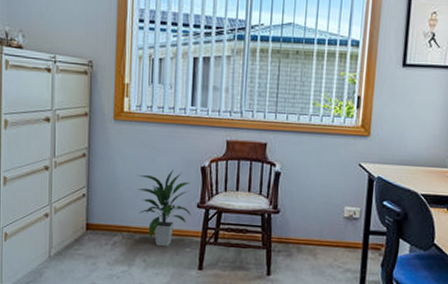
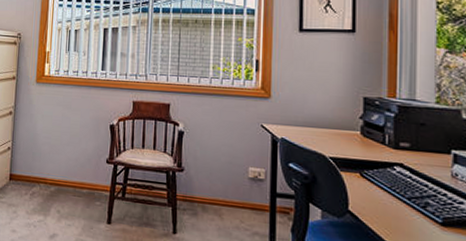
indoor plant: present [138,170,193,247] -> none [54,127,102,200]

